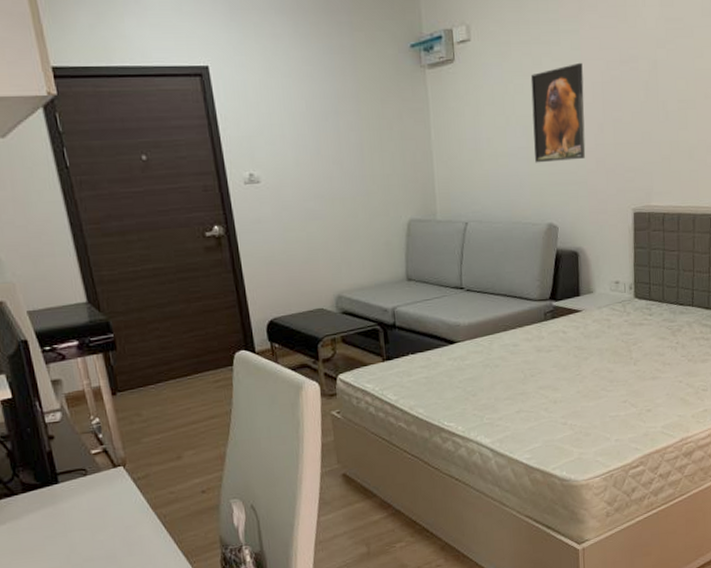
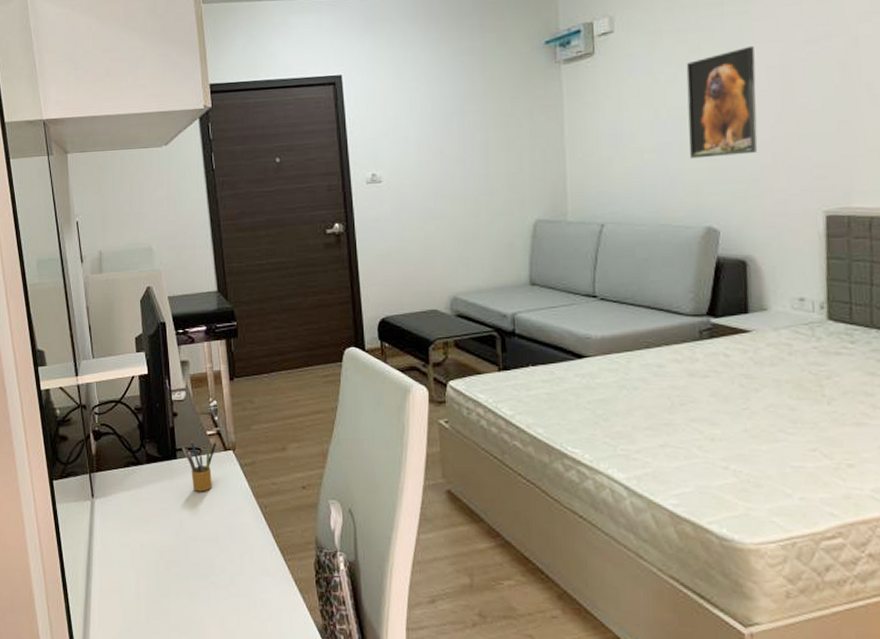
pencil box: none [62,458,104,513] -> present [181,439,217,492]

